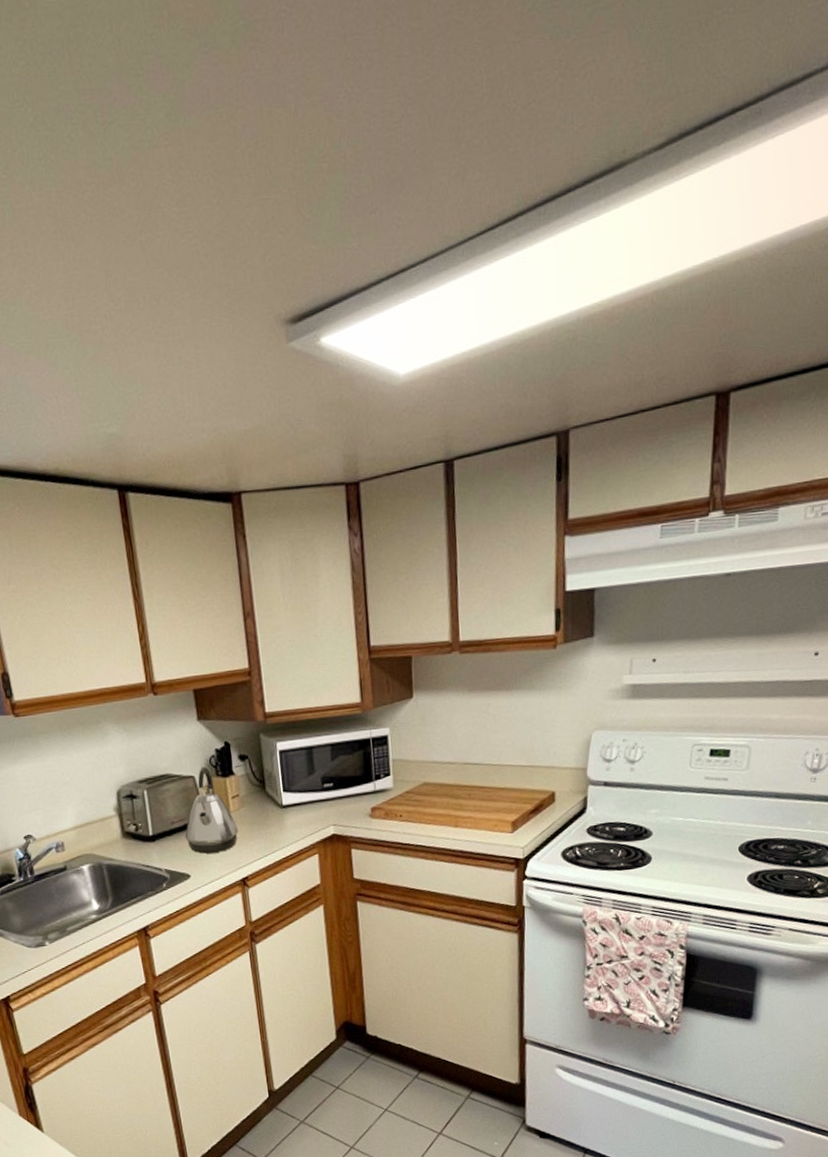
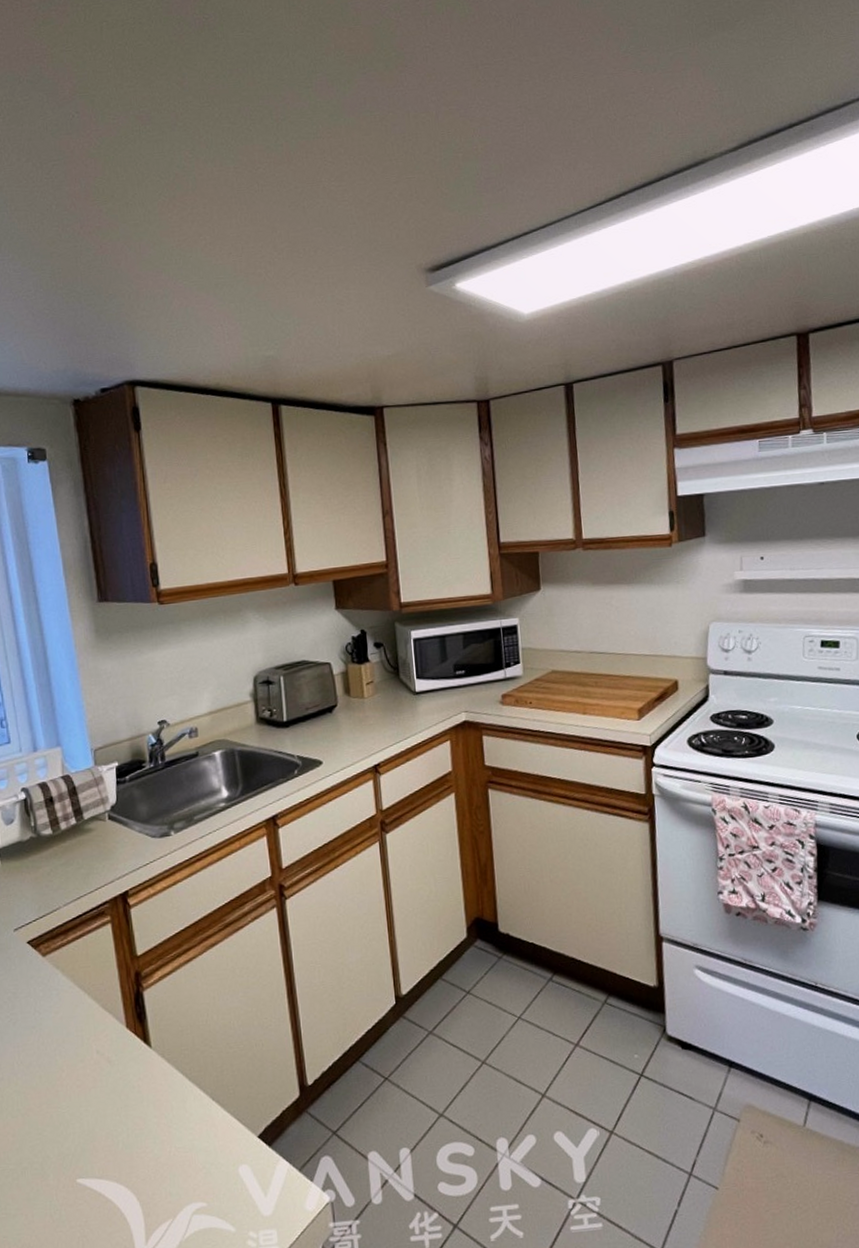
kettle: present [185,766,239,854] -> none [318,653,372,740]

